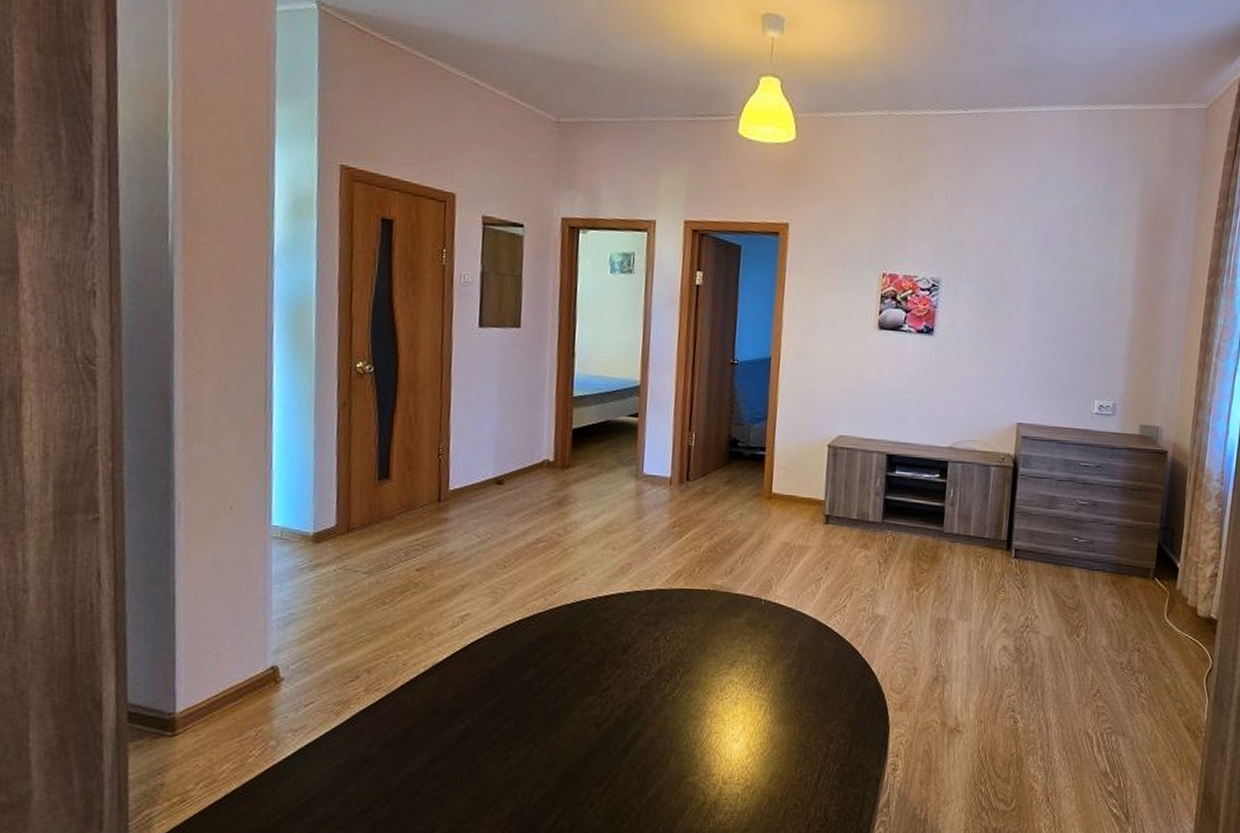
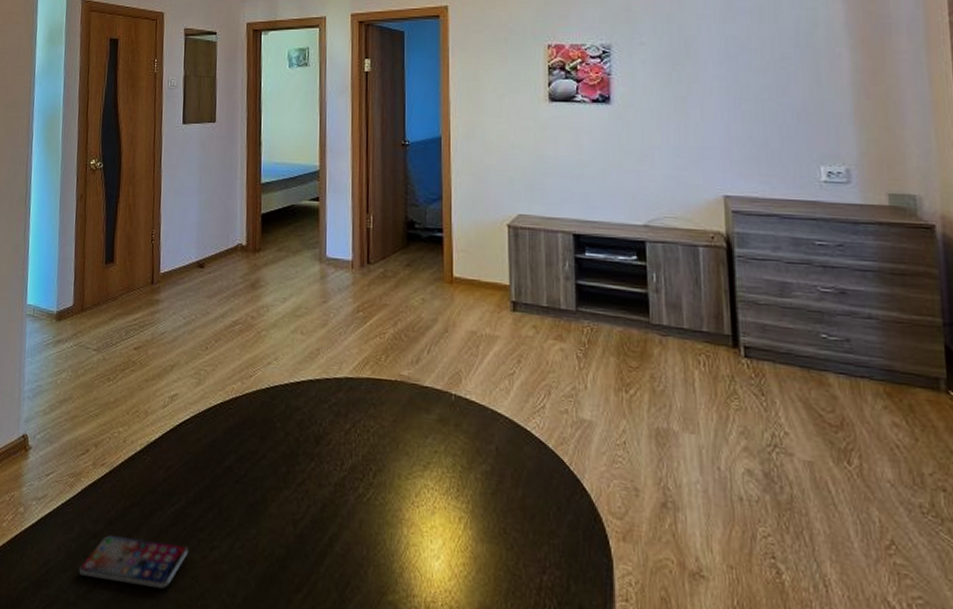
smartphone: none [348,756,481,800] -> present [78,535,189,589]

